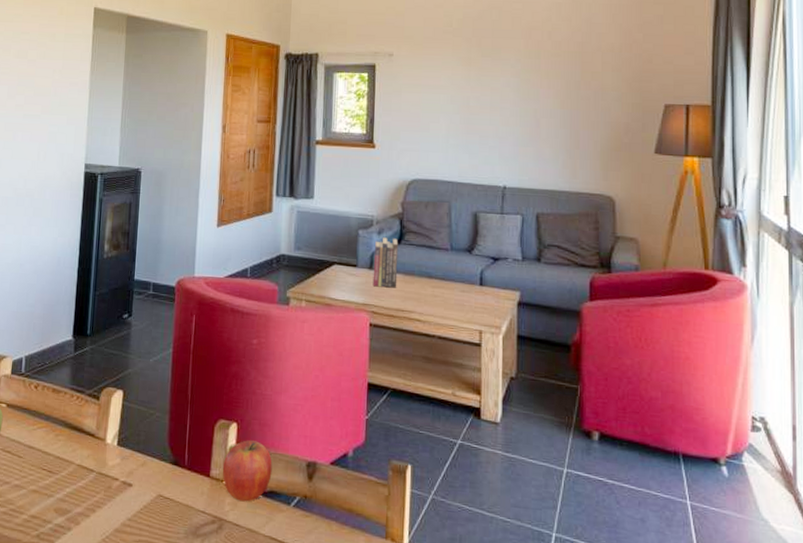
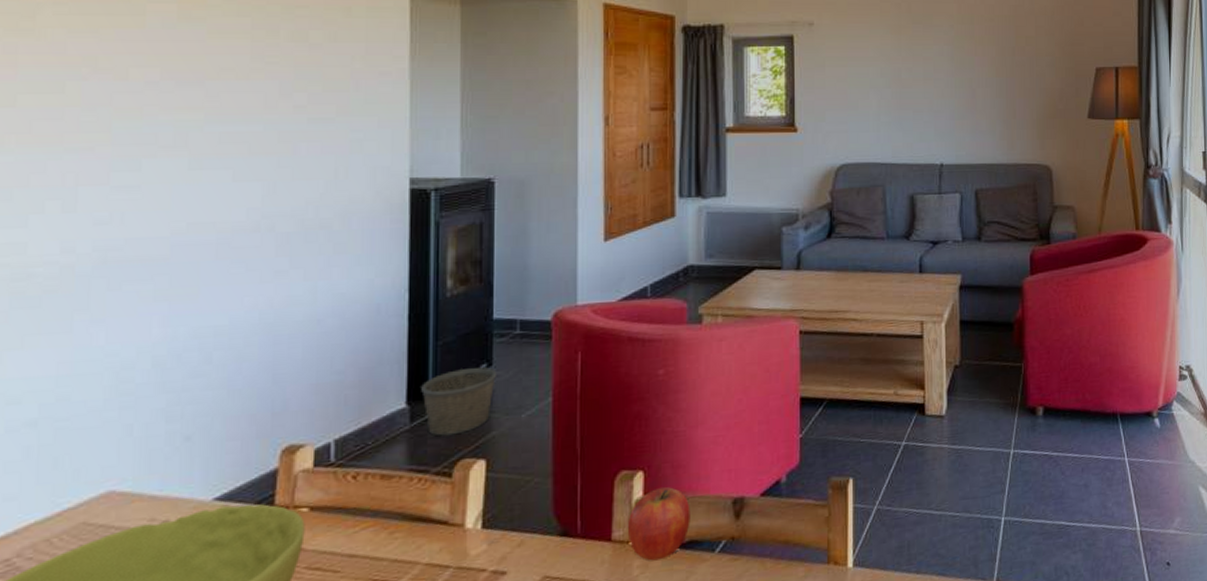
basket: none [83,316,135,367] -> present [421,367,498,436]
books: present [372,237,399,288] -> none [801,232,829,289]

